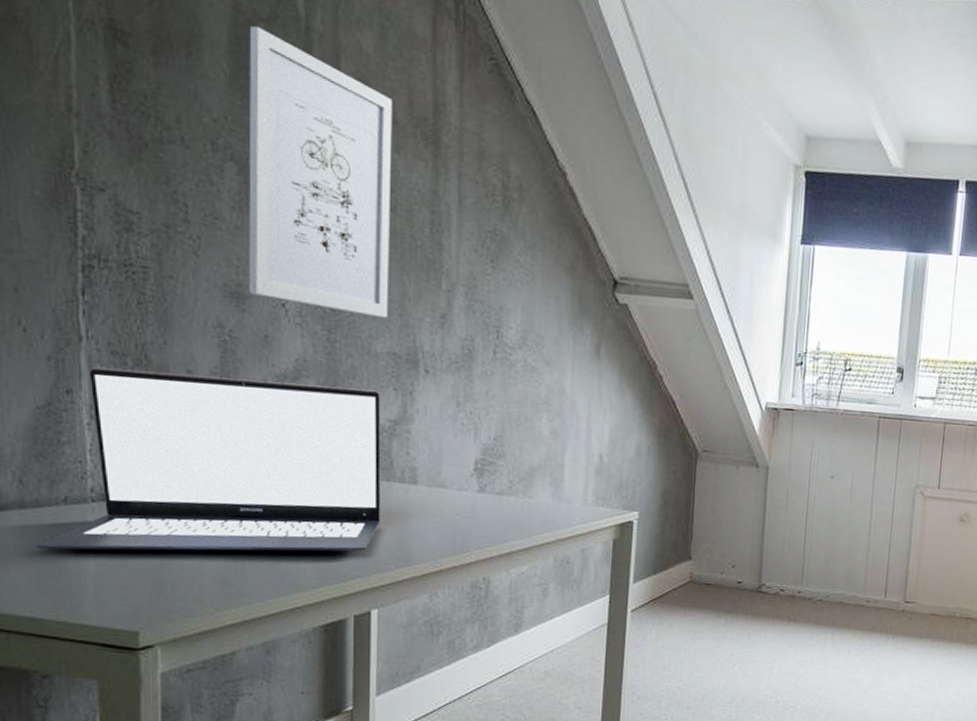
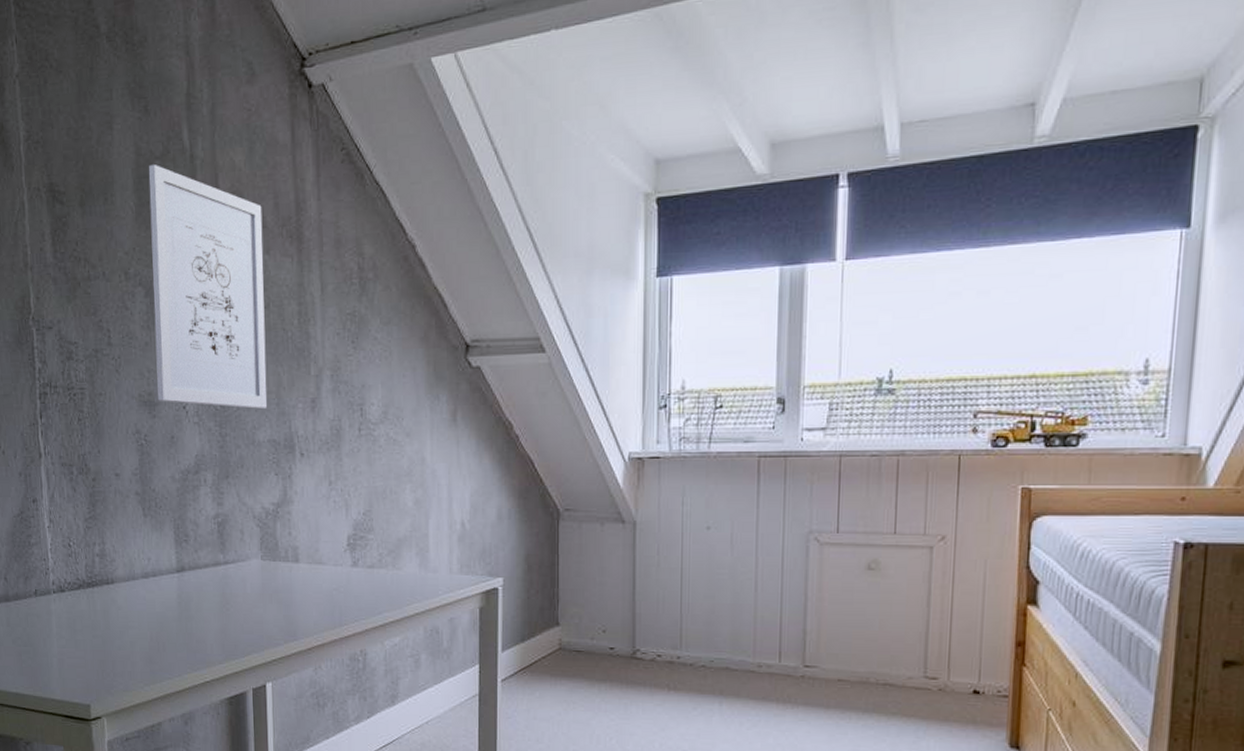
laptop: present [37,367,381,552] -> none [18,477,270,635]

